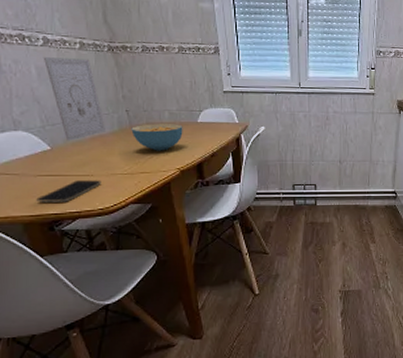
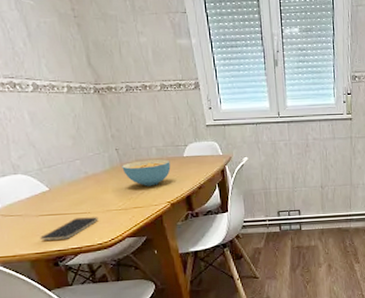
wall art: present [43,57,105,141] -> none [34,102,98,182]

